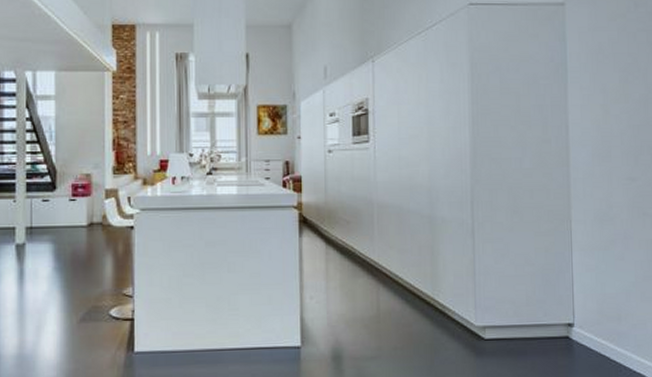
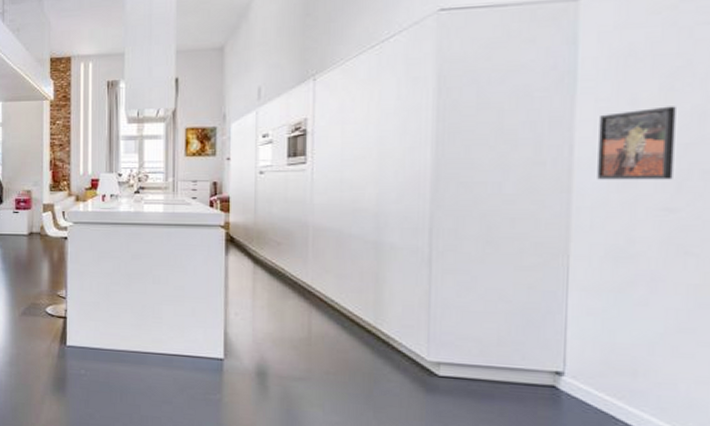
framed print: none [584,95,632,155] -> present [597,106,676,180]

